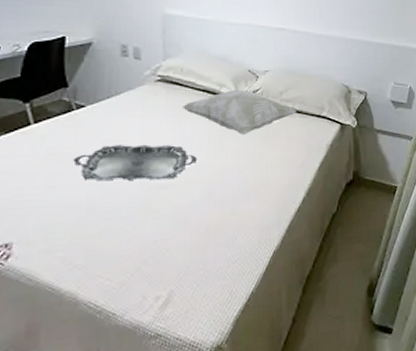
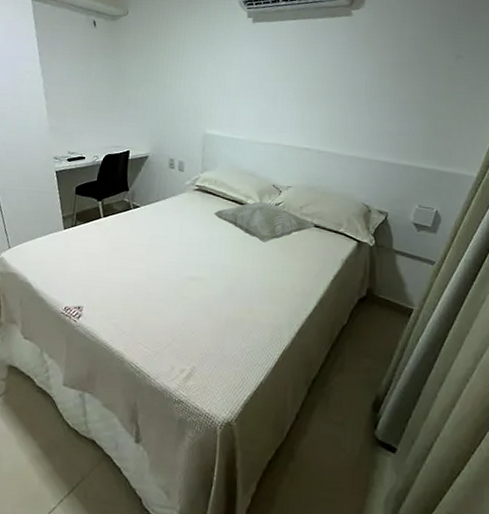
serving tray: present [73,144,198,180] -> none [128,240,223,273]

